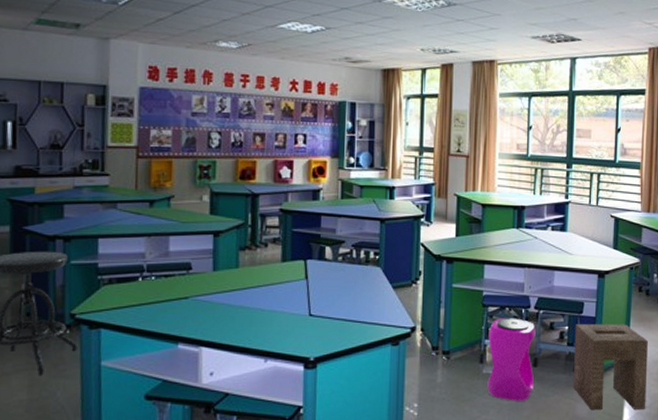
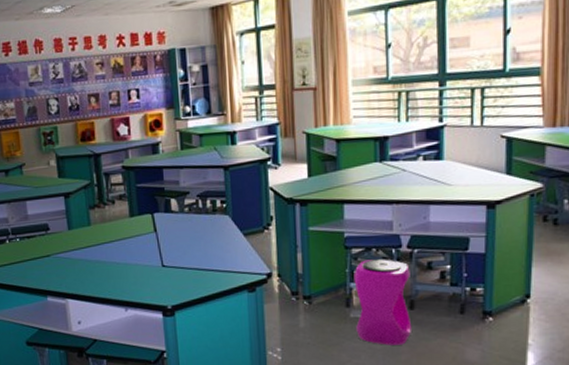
stool: present [573,324,648,411] -> none [459,259,558,355]

